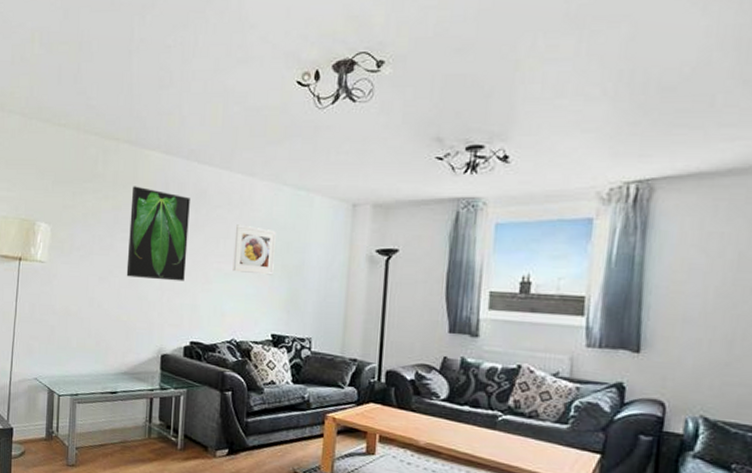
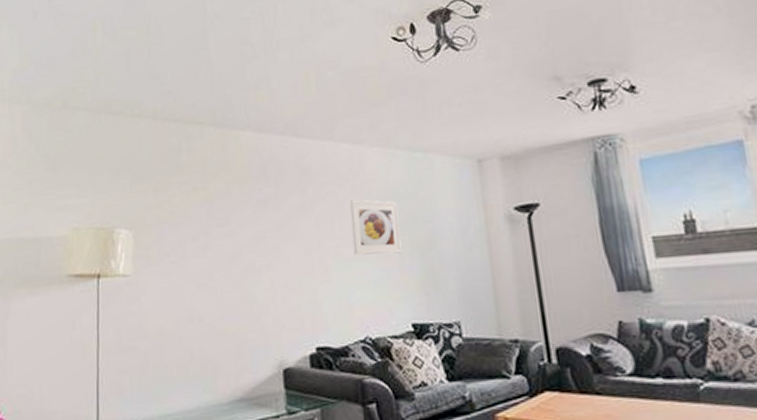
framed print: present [126,186,190,281] -> none [224,172,299,279]

